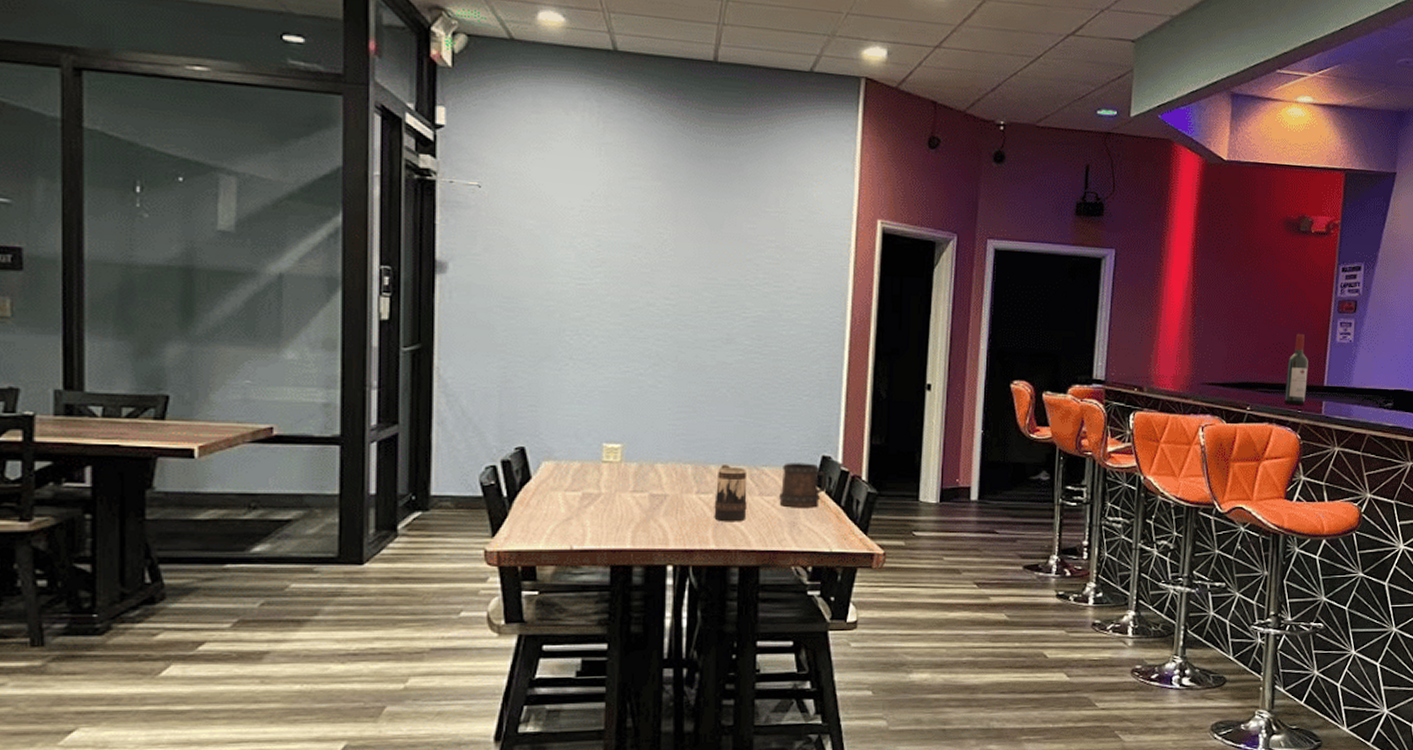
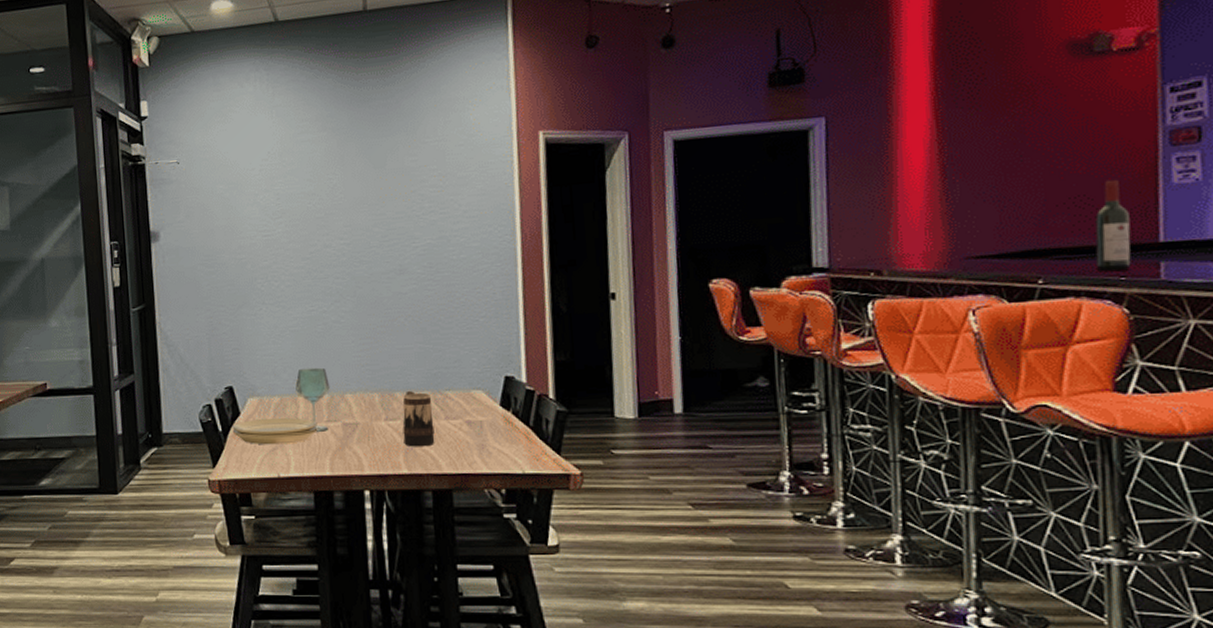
plate: none [520,486,621,514] -> present [232,418,318,445]
wine glass: none [600,433,639,502] -> present [295,367,330,432]
beer mug: present [778,463,826,508] -> none [464,384,512,431]

